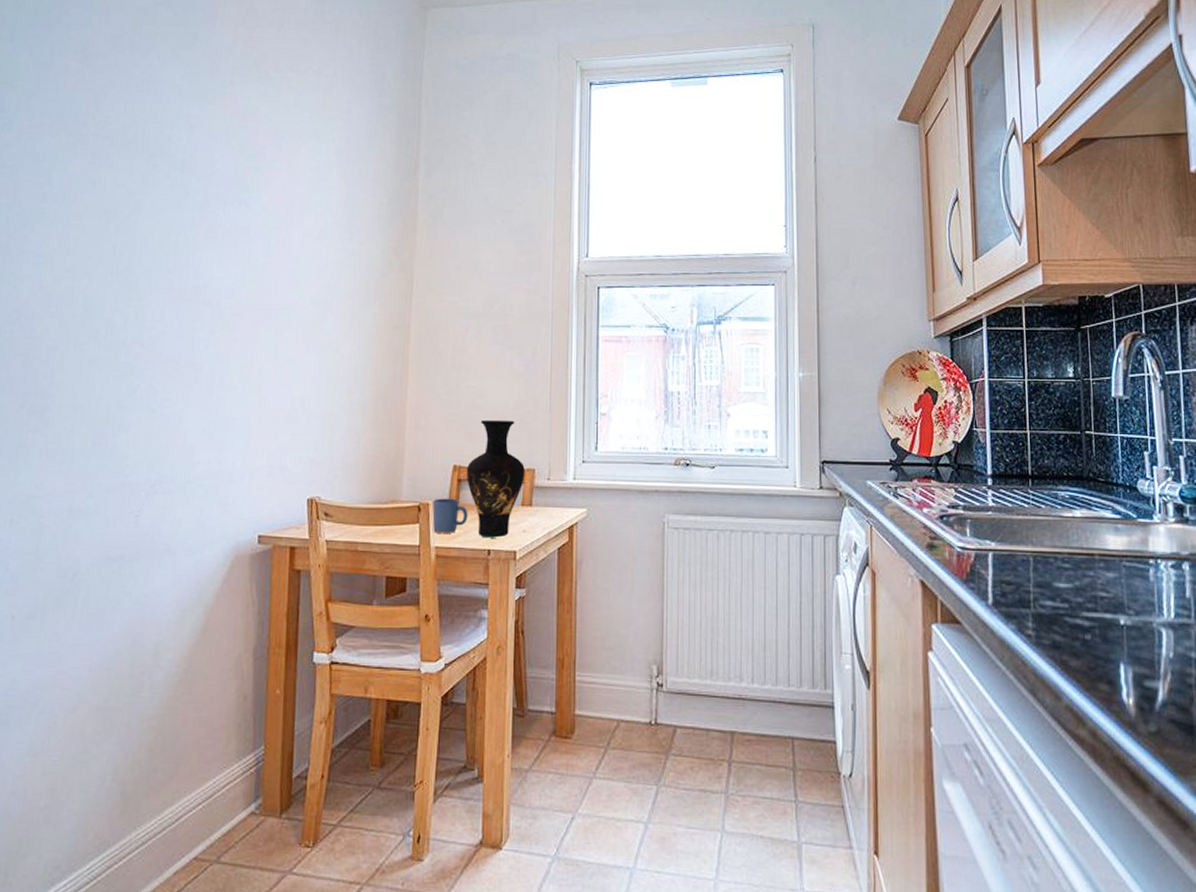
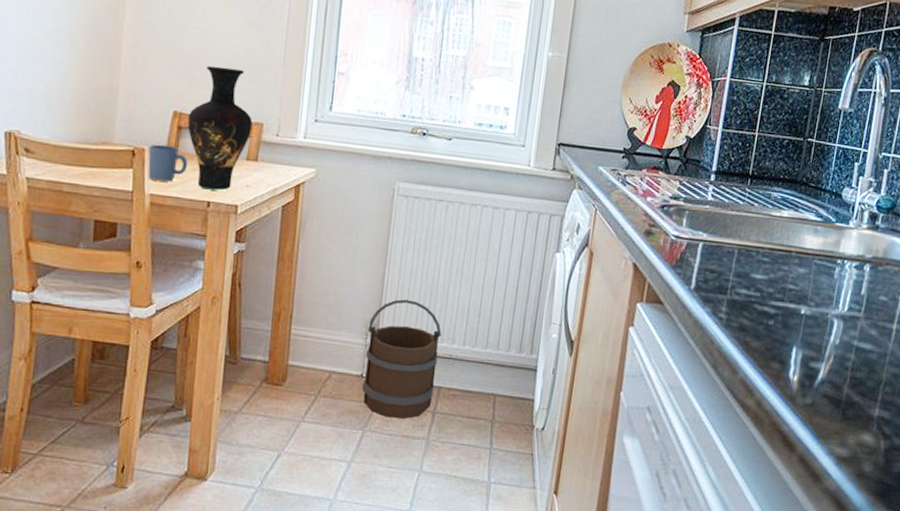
bucket: none [652,637,728,770] -> present [362,299,442,418]

